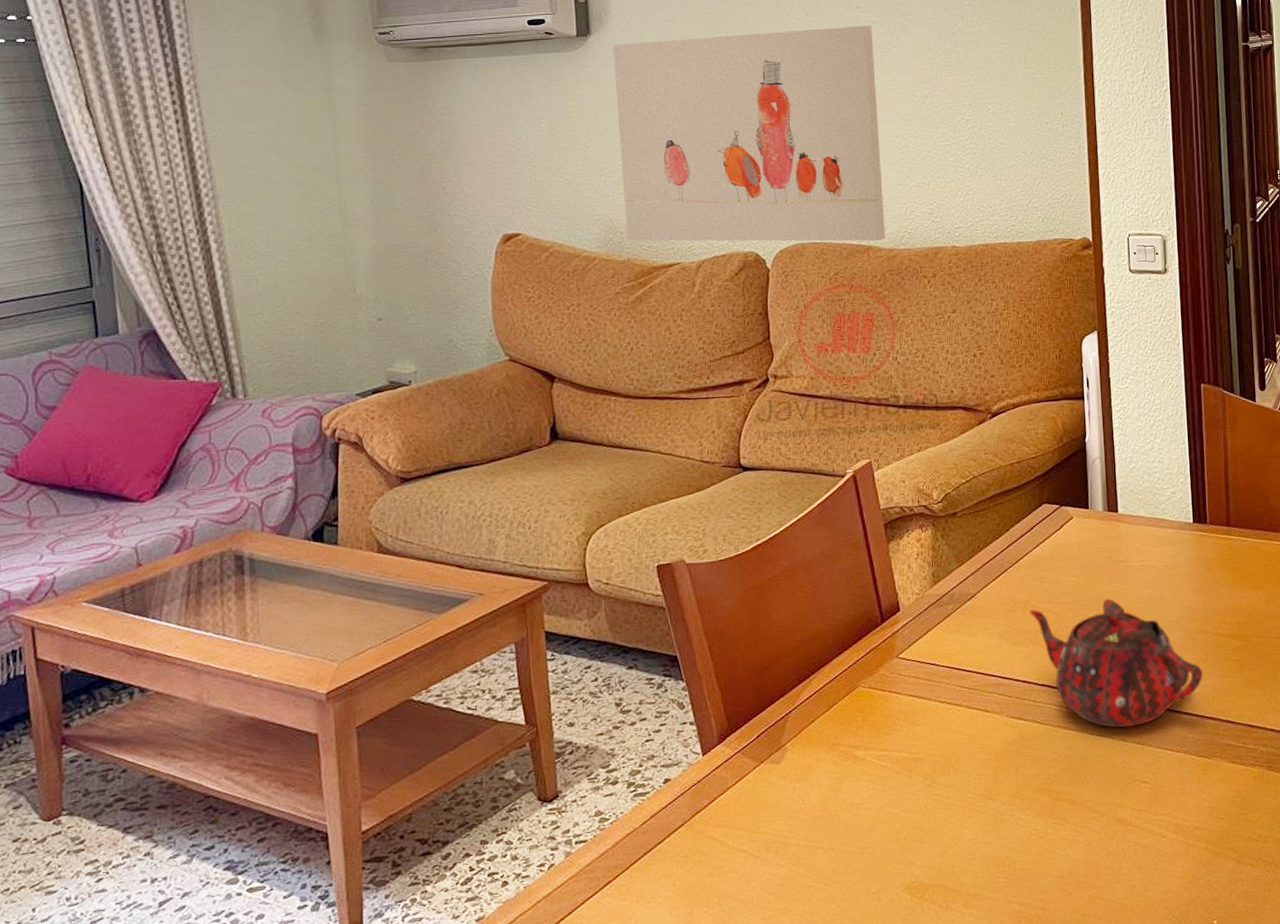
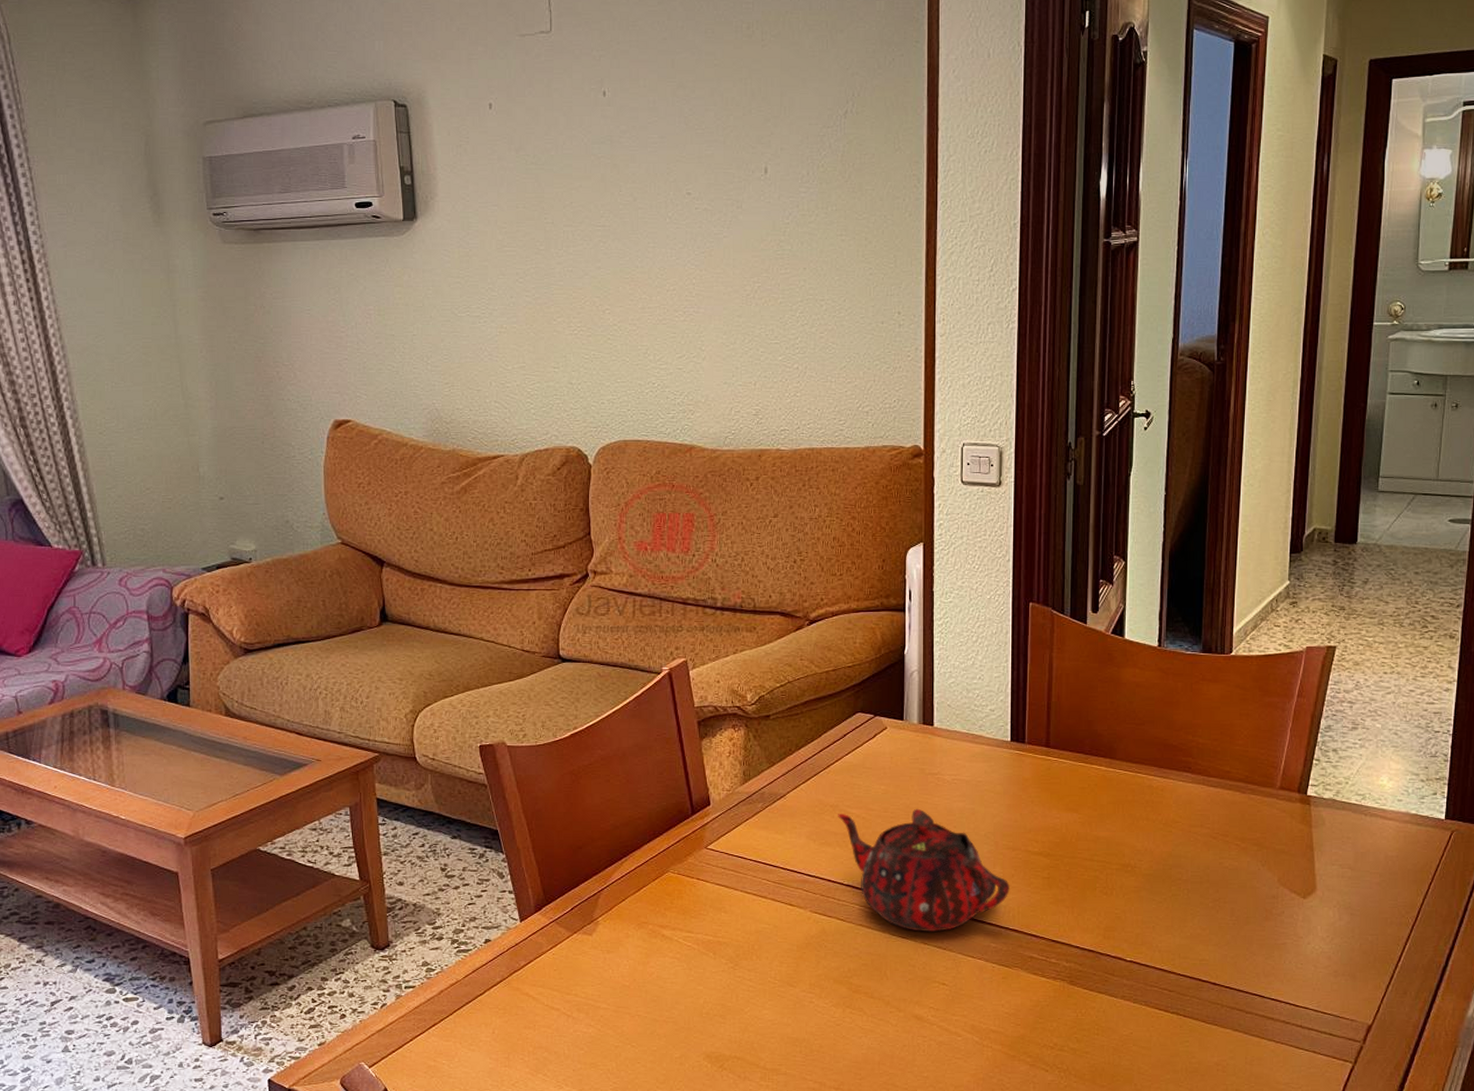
wall art: present [613,25,886,242] -> none [439,213,709,440]

